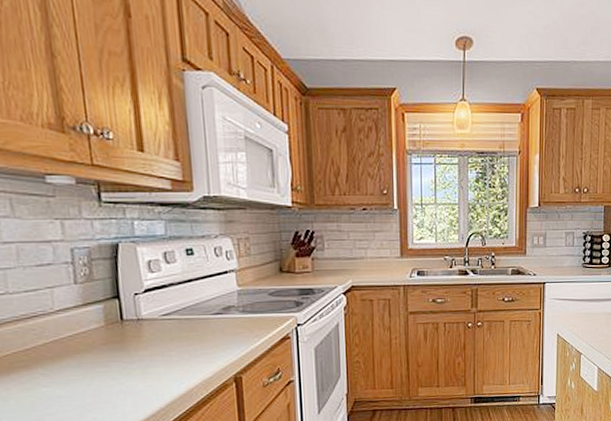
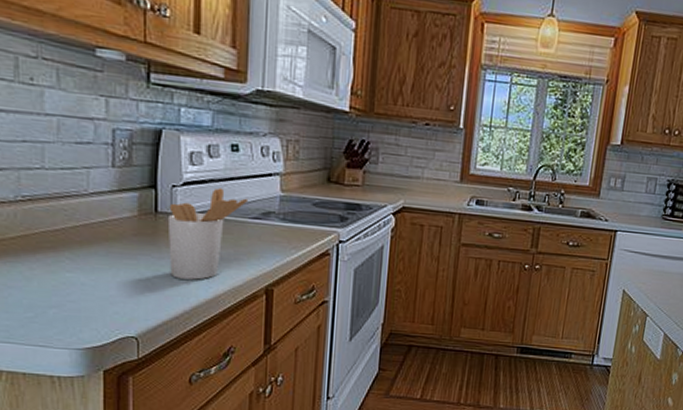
utensil holder: none [133,290,209,379] -> present [167,188,249,280]

